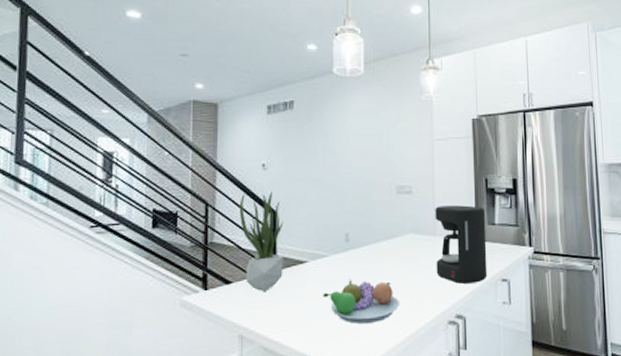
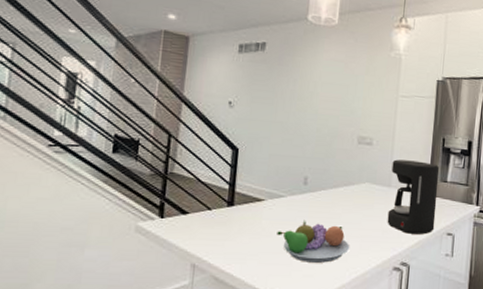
potted plant: present [239,191,284,292] -> none [201,128,245,225]

